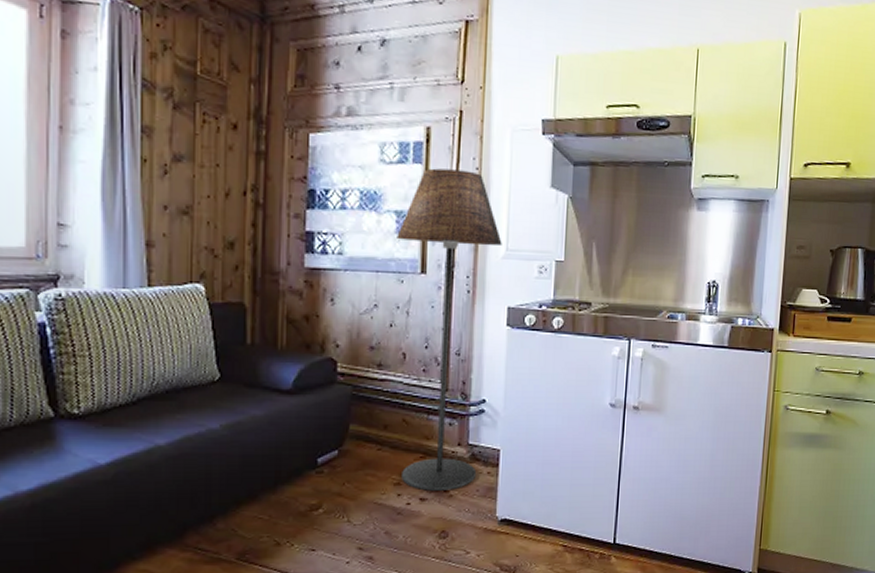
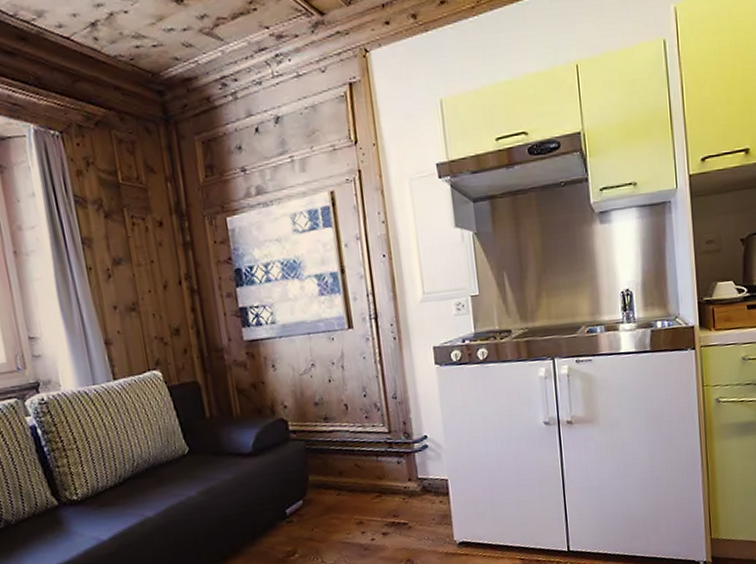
floor lamp: present [397,168,502,491] -> none [320,225,430,526]

